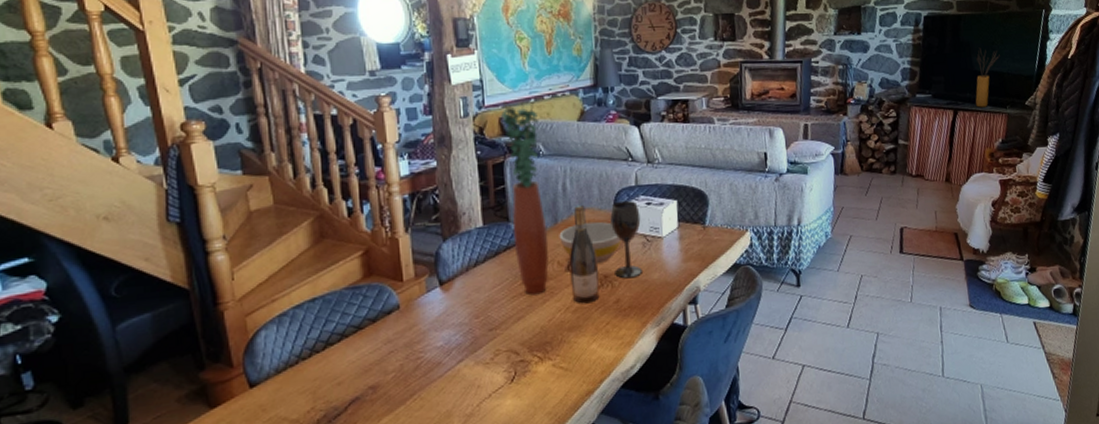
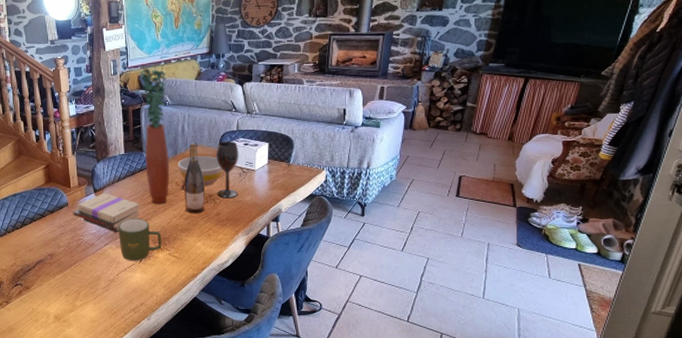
books: none [407,284,508,342] -> present [73,193,140,232]
mug: none [477,317,543,383] -> present [118,218,162,262]
vase: present [975,47,1000,108] -> none [548,21,581,76]

